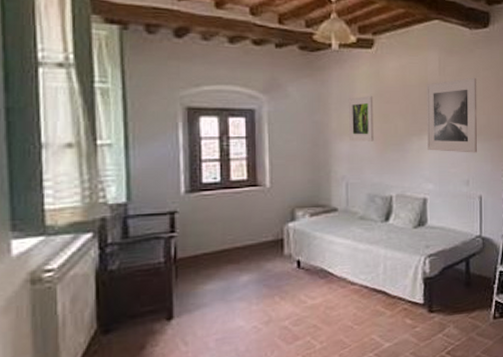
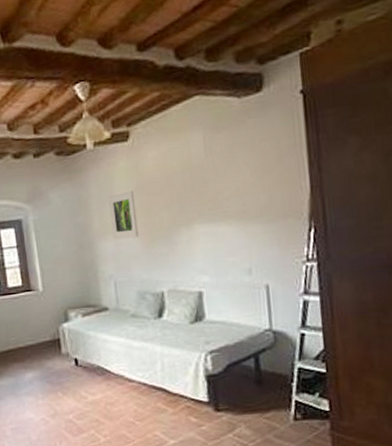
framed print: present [427,77,478,153] -> none [192,151,259,241]

